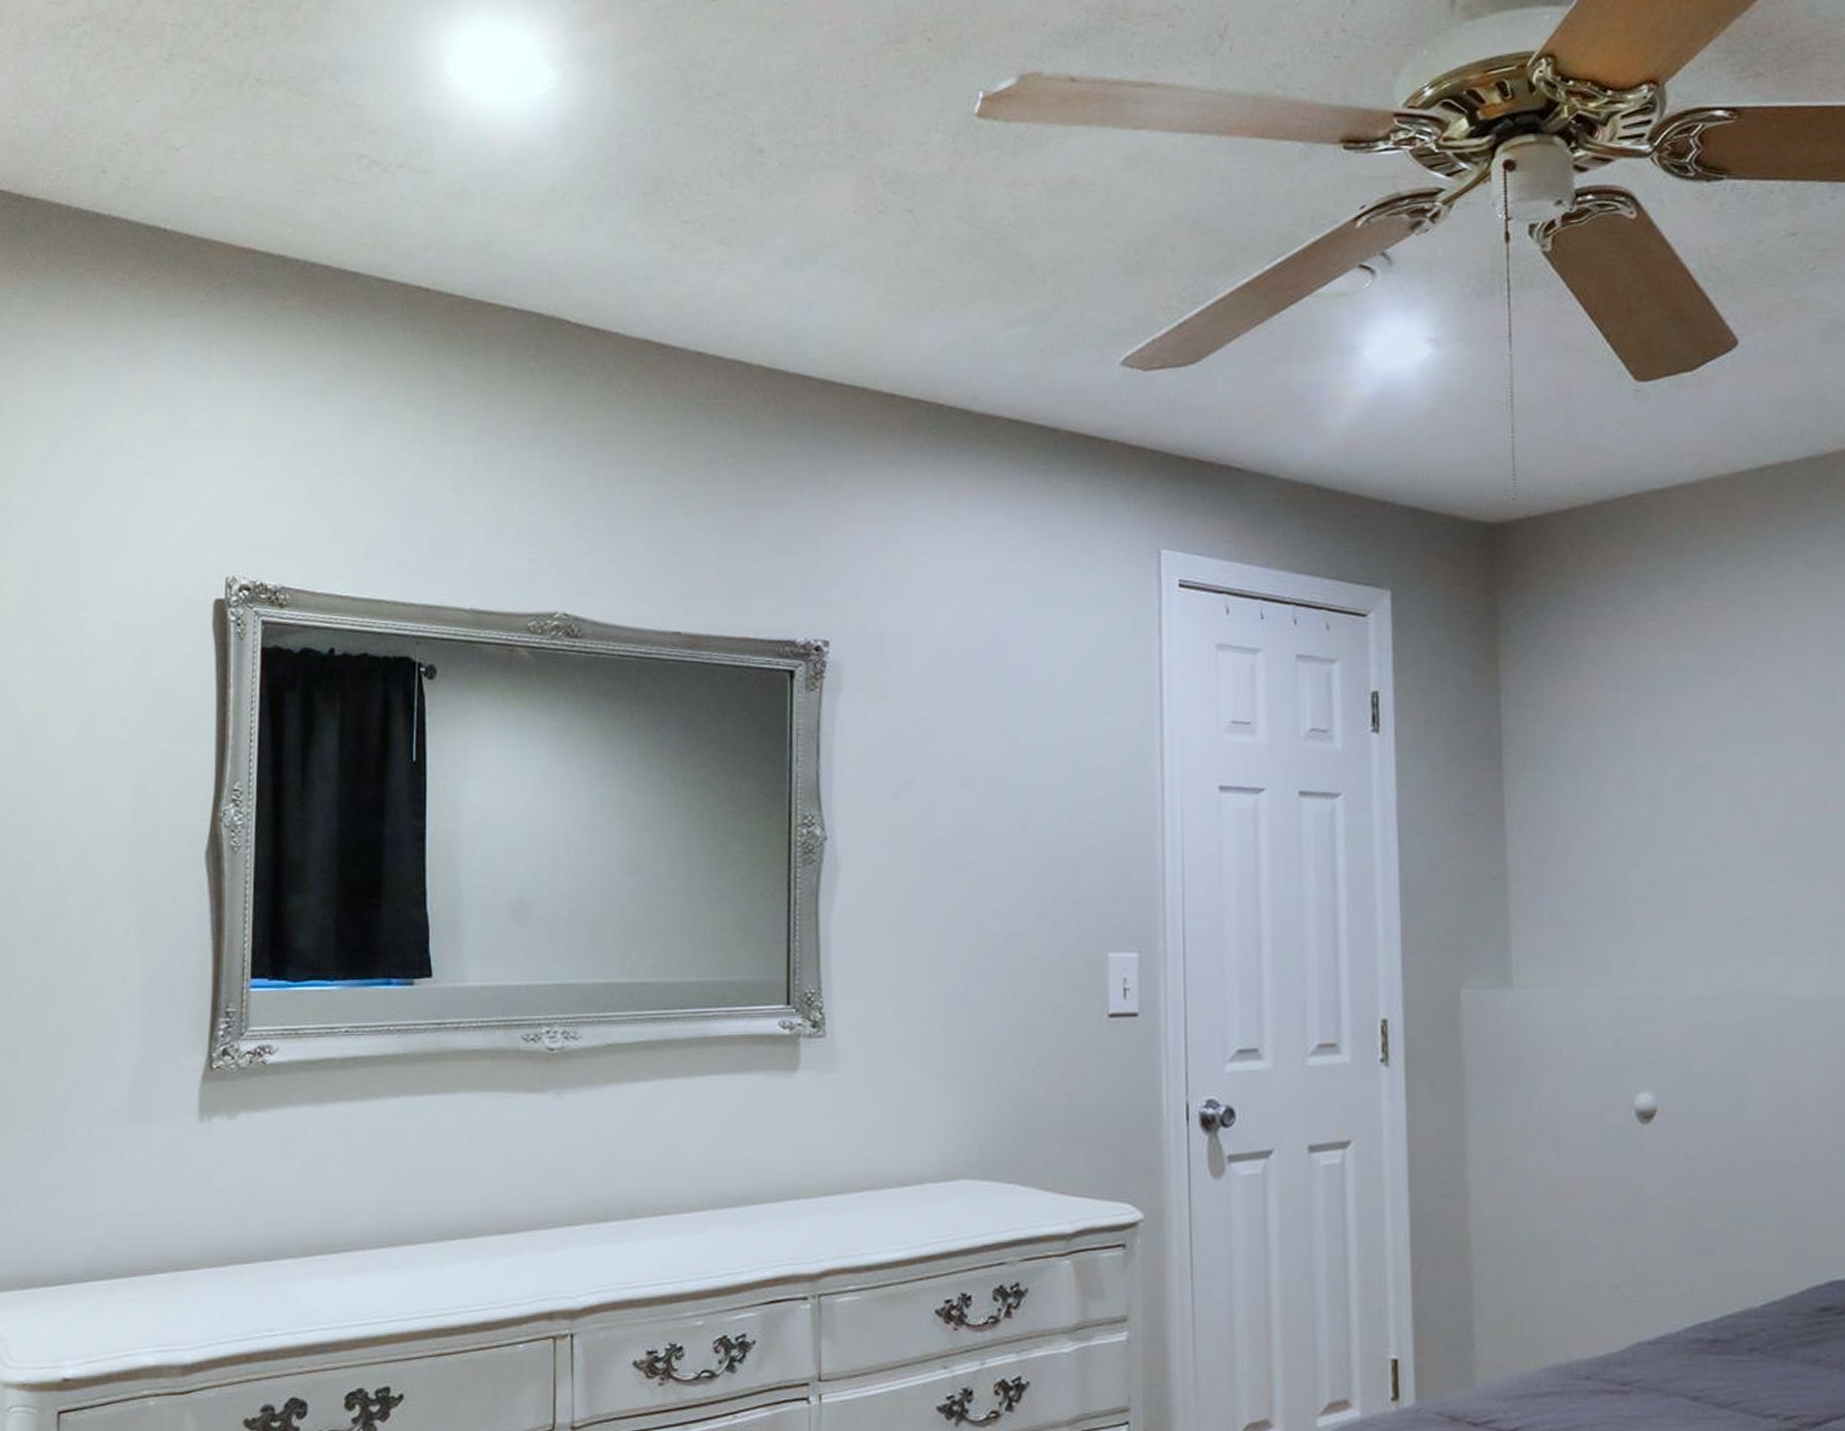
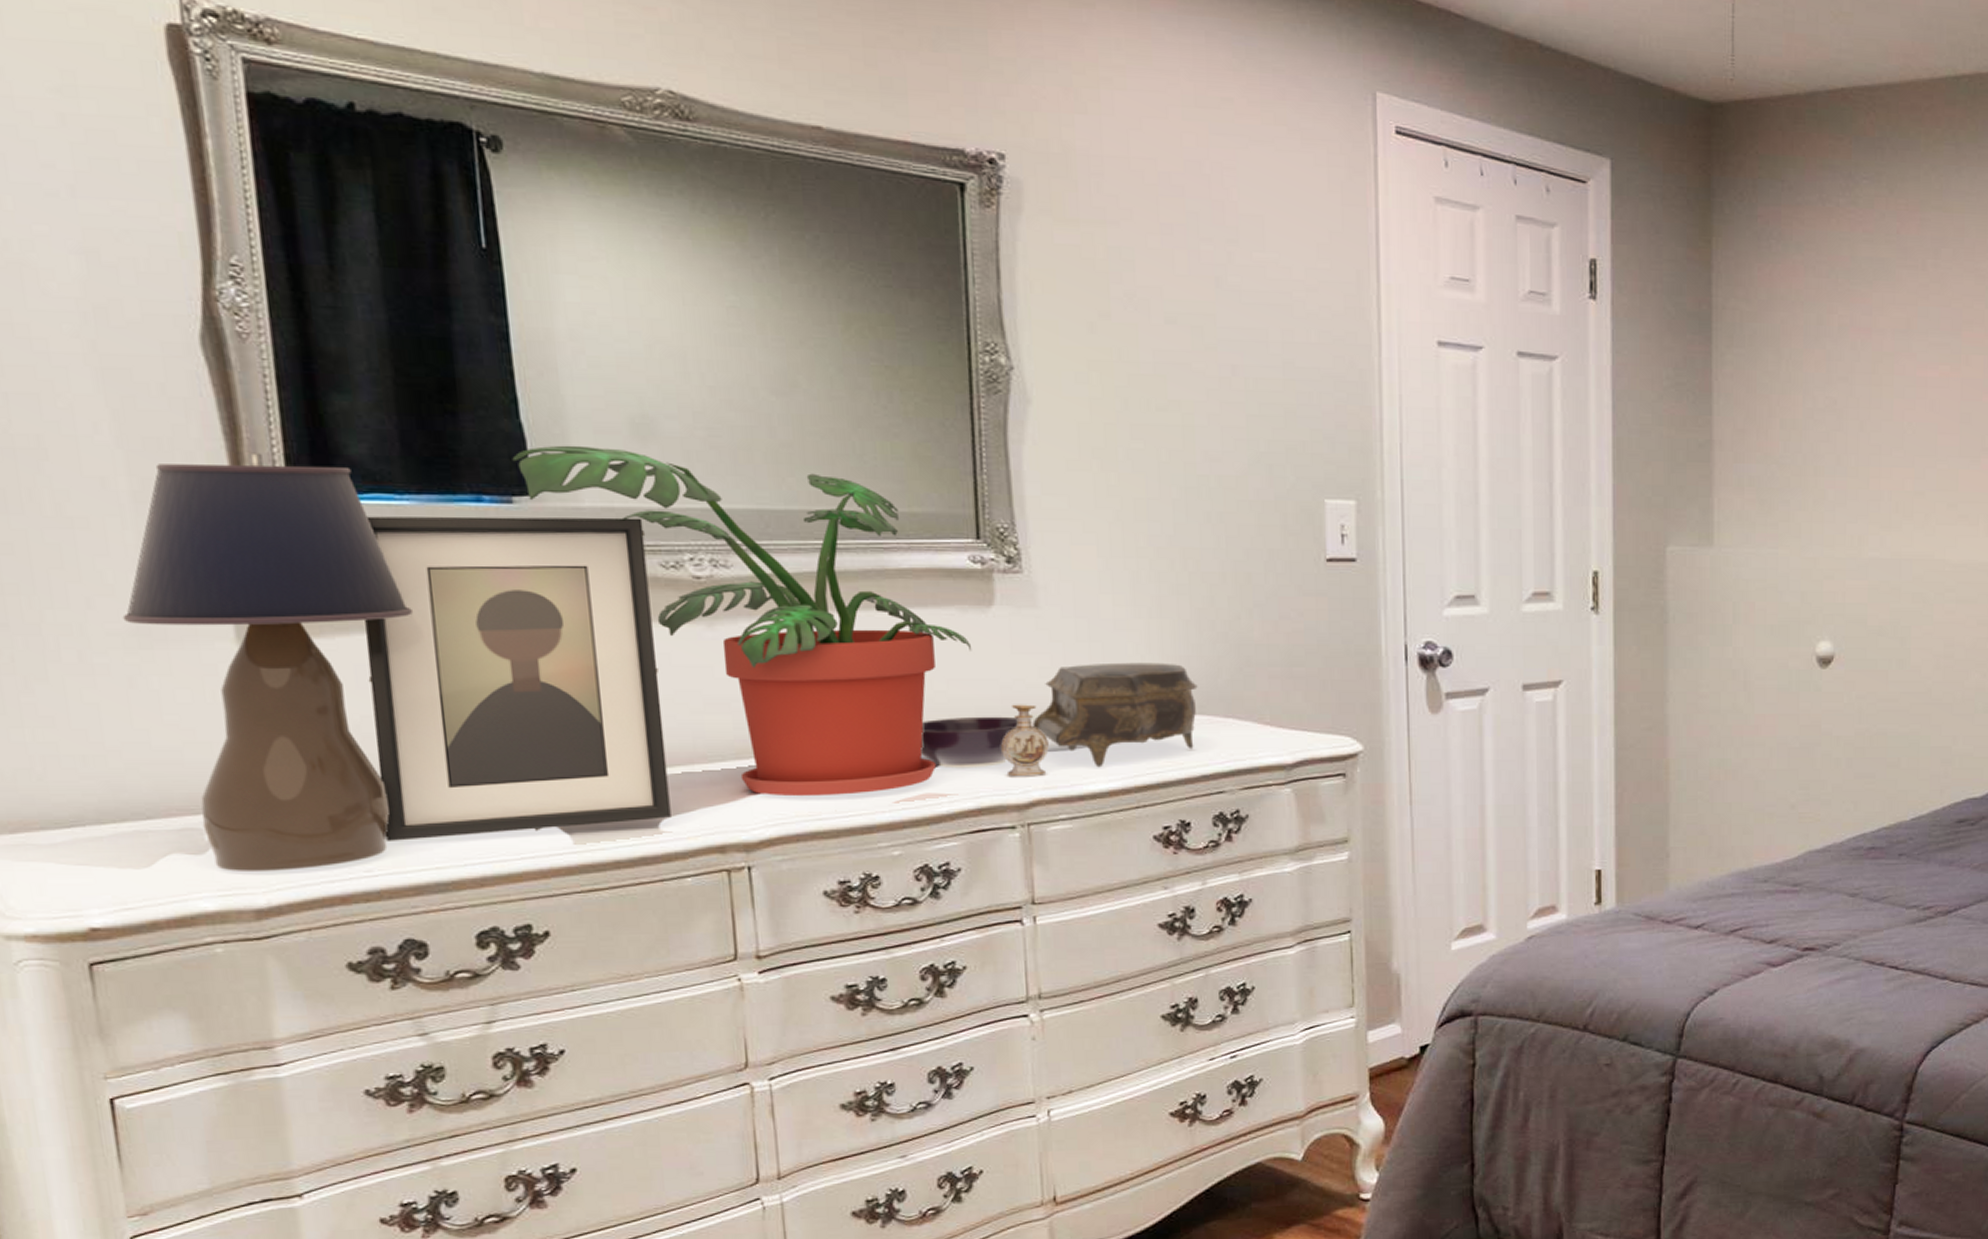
table lamp: none [122,948,330,1330] -> present [122,452,414,873]
picture frame: none [287,995,513,1304] -> present [364,516,671,843]
potted plant: none [417,930,778,1264] -> present [512,445,972,797]
bowl: none [727,1182,828,1236] -> present [920,716,1033,769]
perfume bottle: none [798,1170,841,1244] -> present [1001,704,1049,776]
jewelry box: none [828,1126,982,1236] -> present [1033,662,1198,768]

